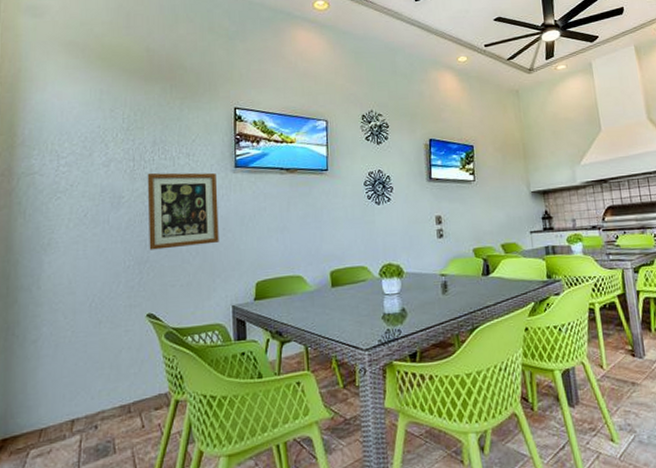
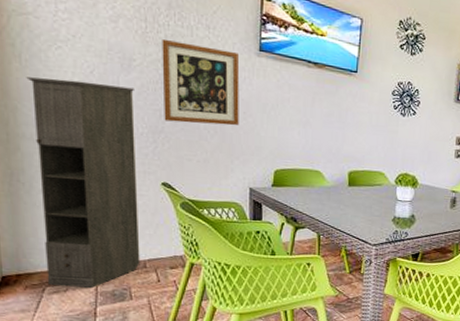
storage cabinet: none [28,223,125,448] -> present [26,77,140,288]

